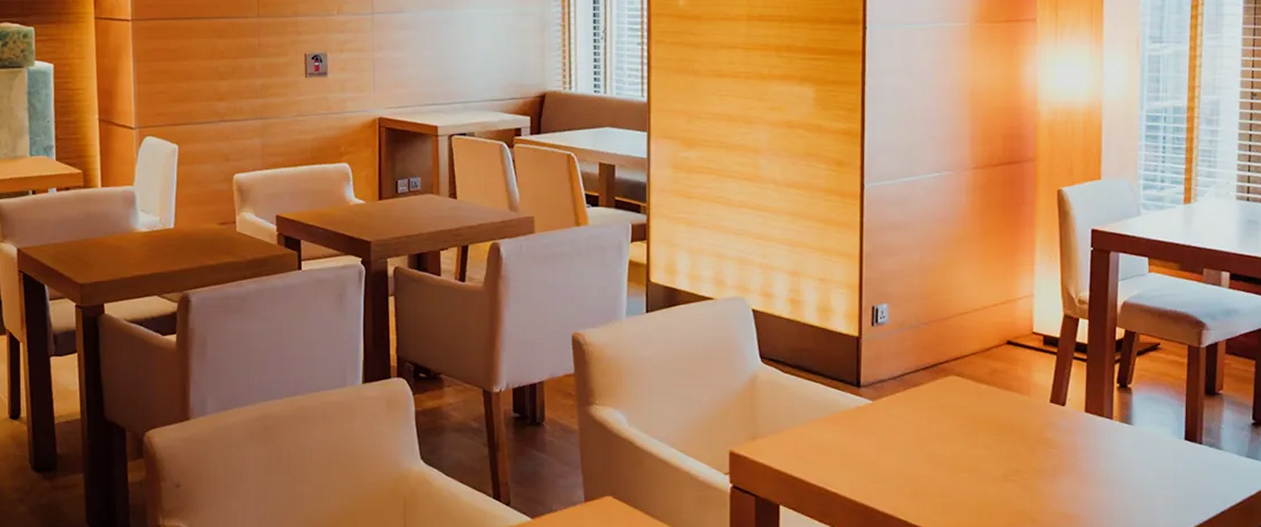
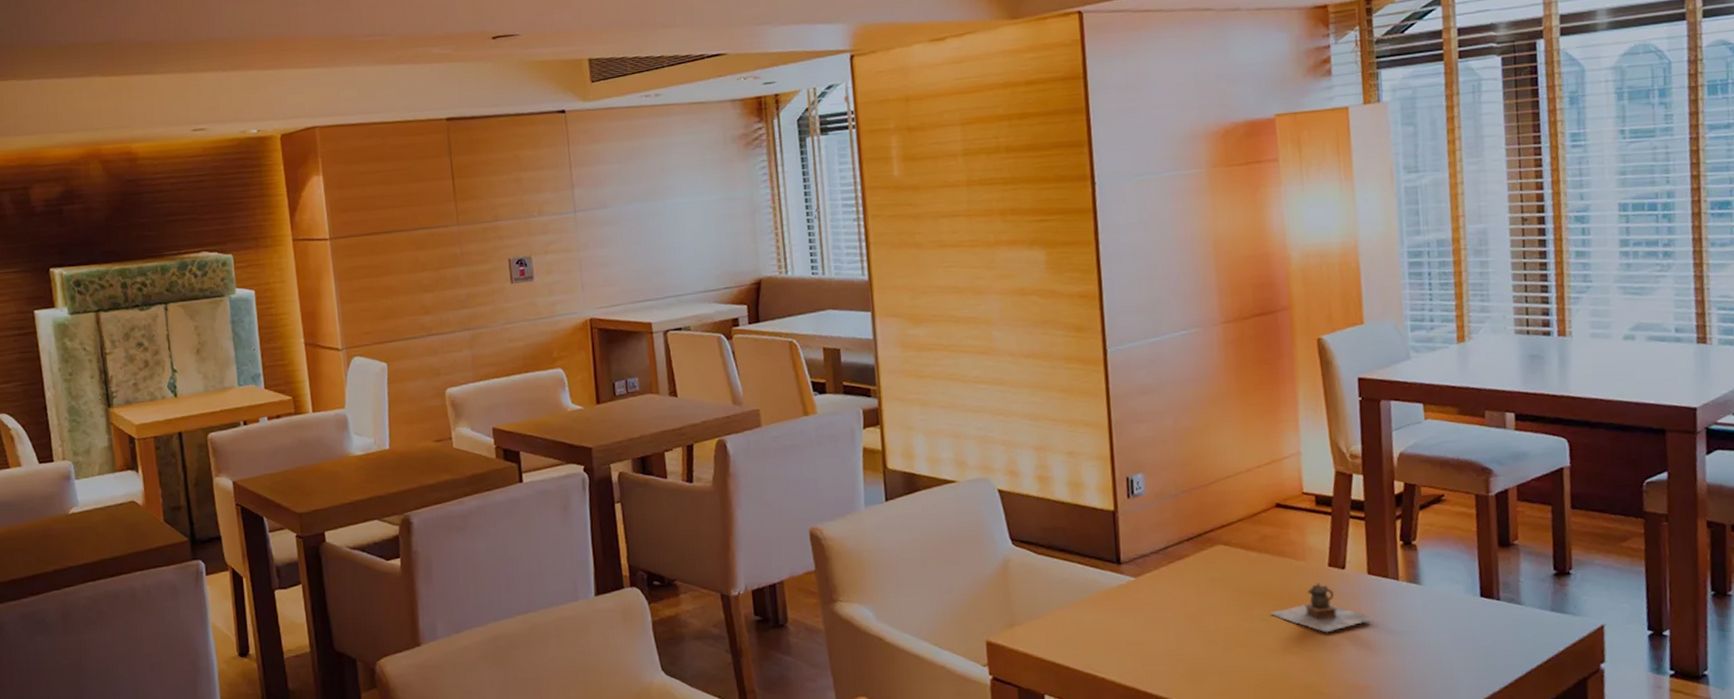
teapot: none [993,417,1086,464] -> present [1270,583,1373,633]

